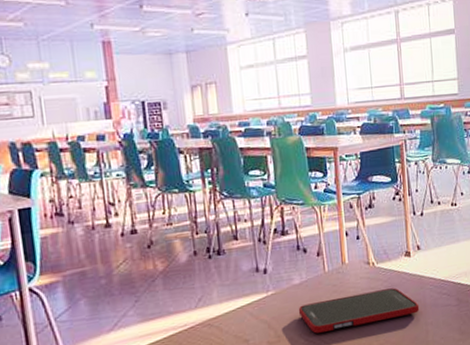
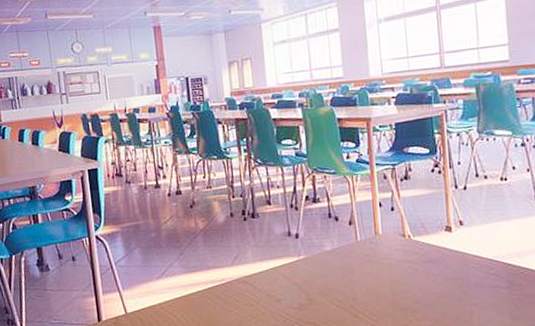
cell phone: present [298,287,420,334] -> none [329,263,462,301]

